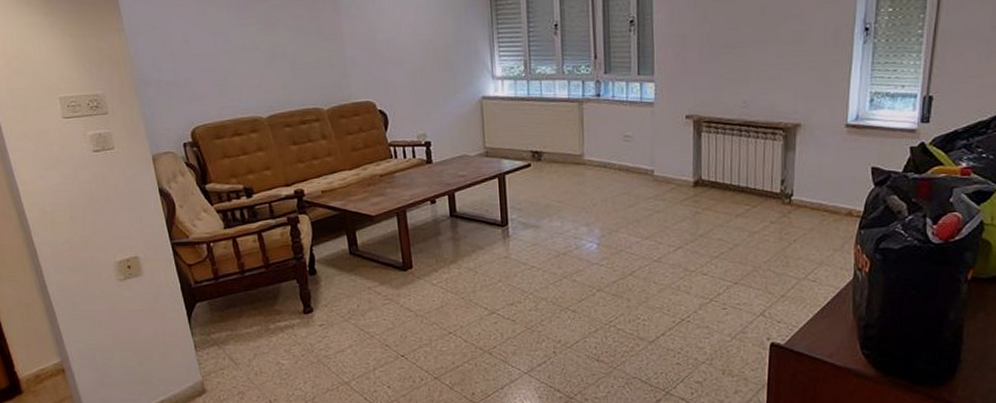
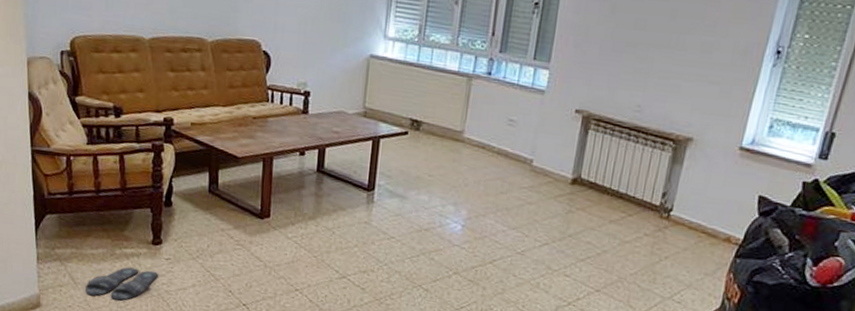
slippers: none [246,339,315,374] -> present [86,267,158,301]

